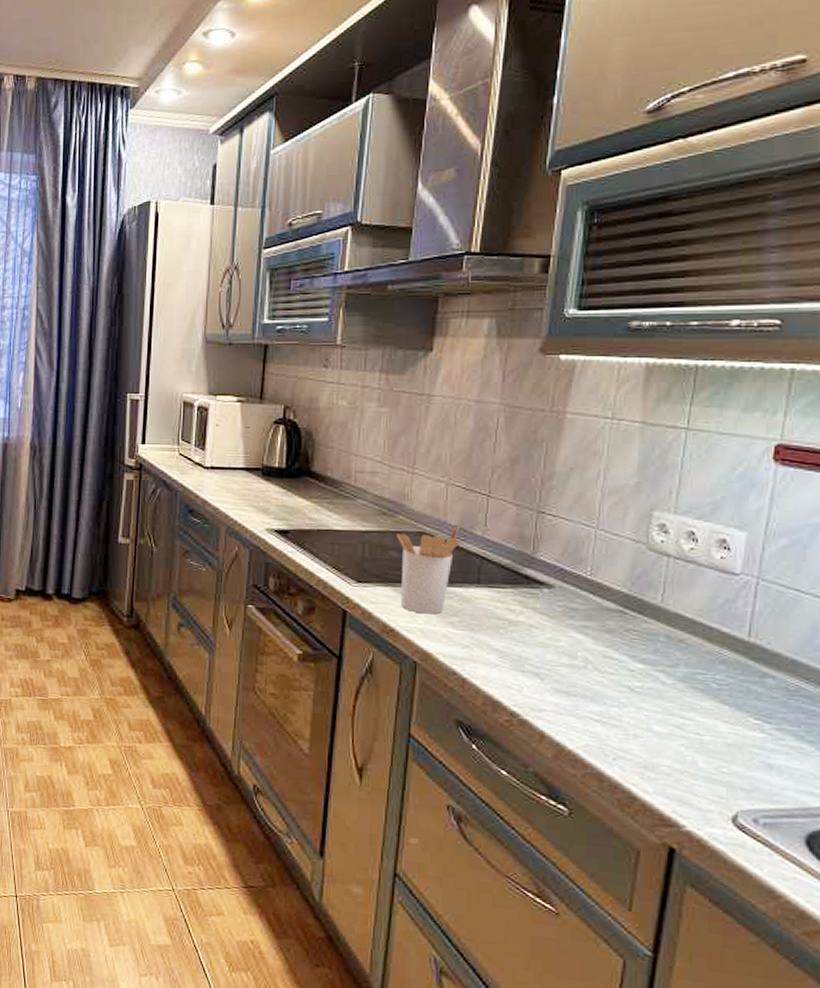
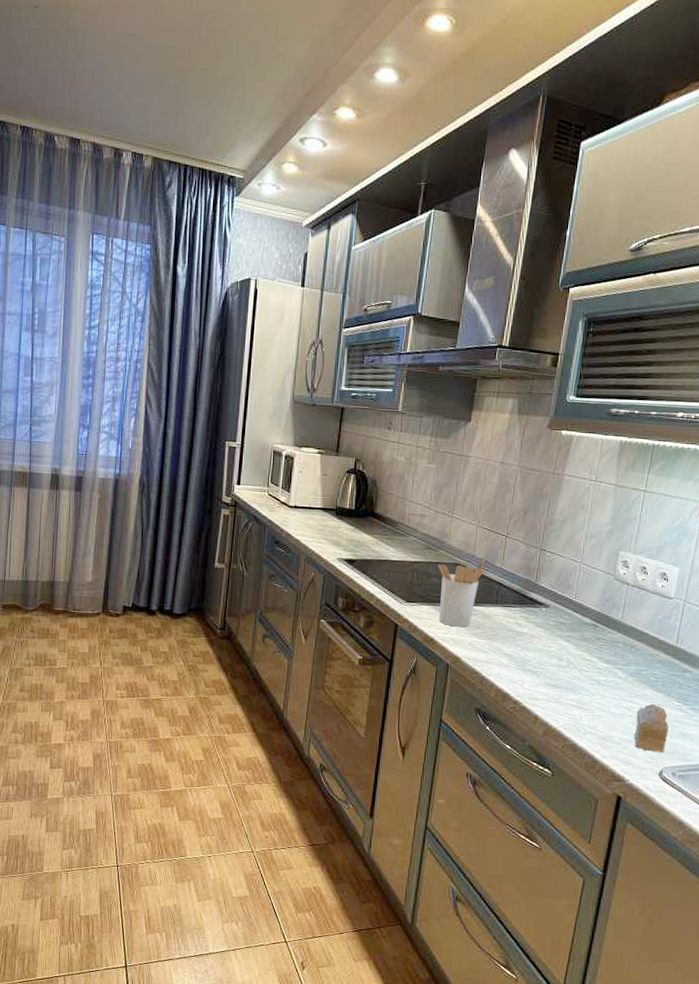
cake slice: none [690,720,743,791] -> present [634,703,669,753]

